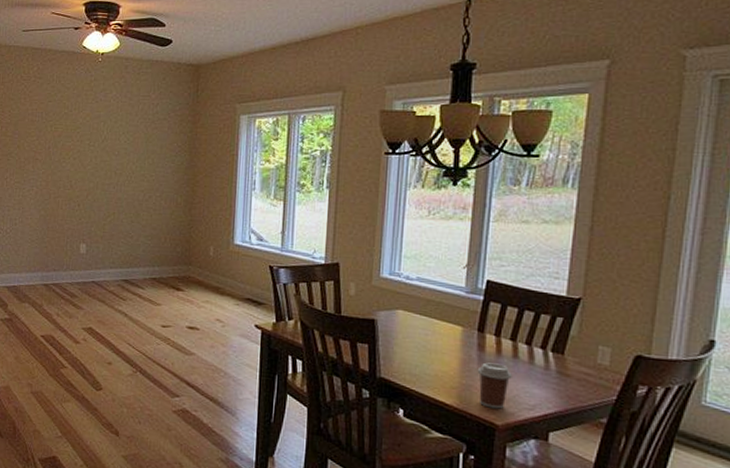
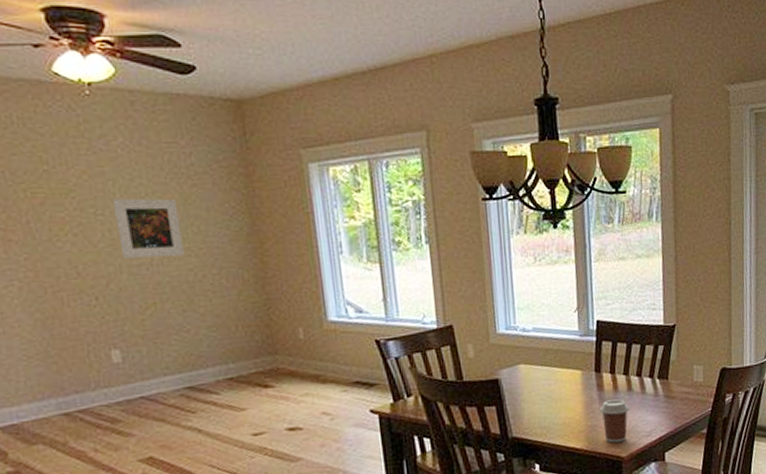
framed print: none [100,135,142,181] -> present [113,198,184,260]

